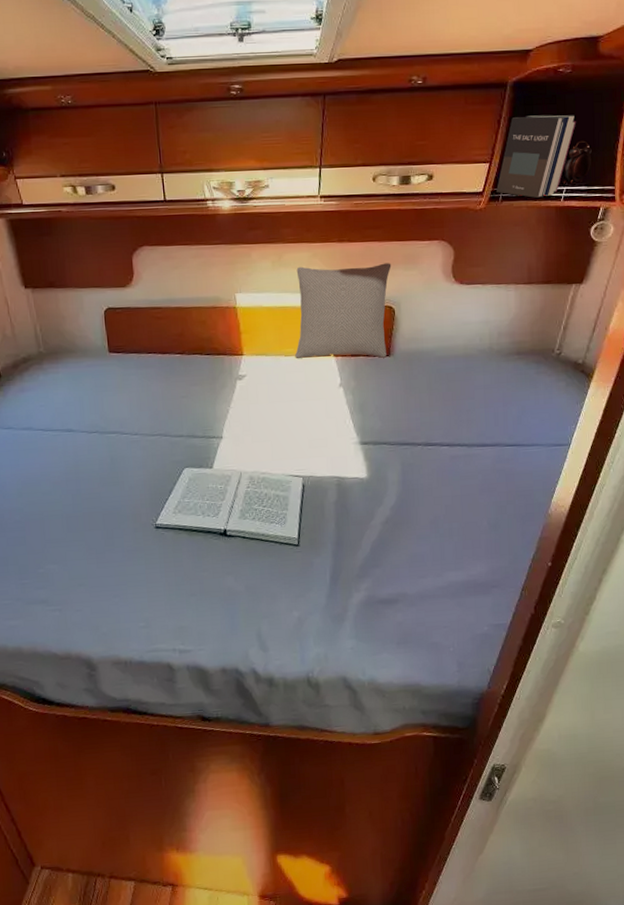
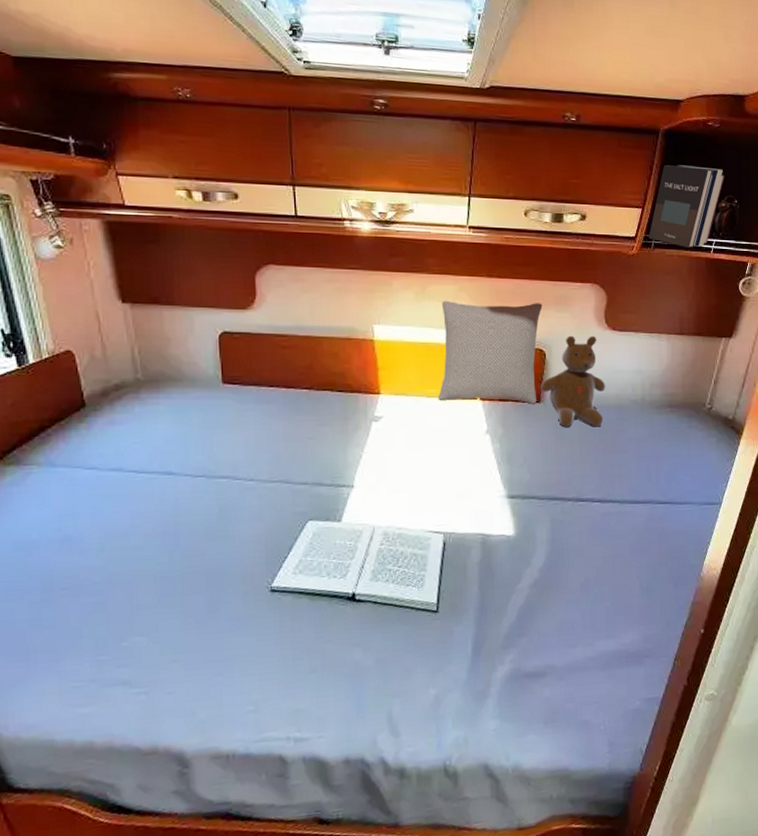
stuffed bear: none [390,290,454,378] -> present [541,335,606,428]

